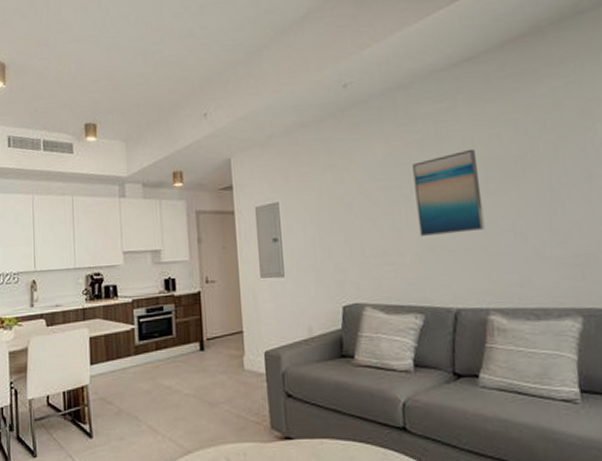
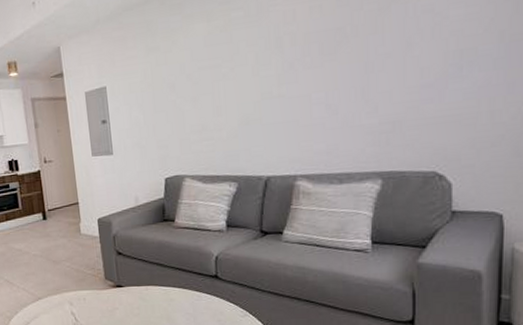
wall art: present [412,148,485,237] -> none [233,23,299,113]

